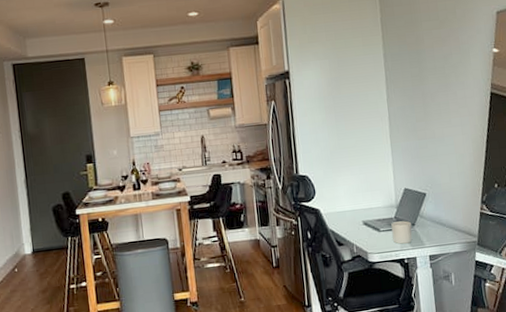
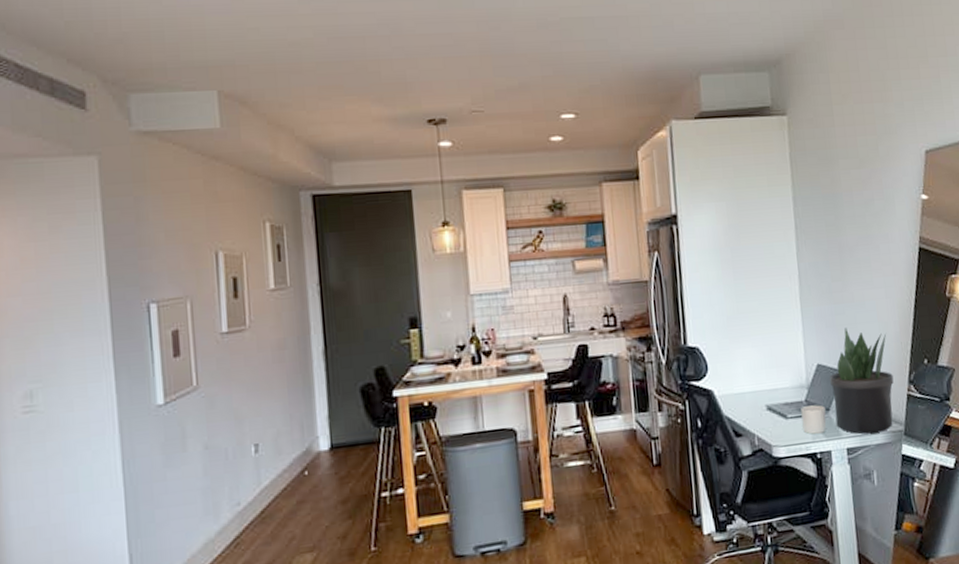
planter: none [415,159,469,244] -> present [830,327,894,434]

